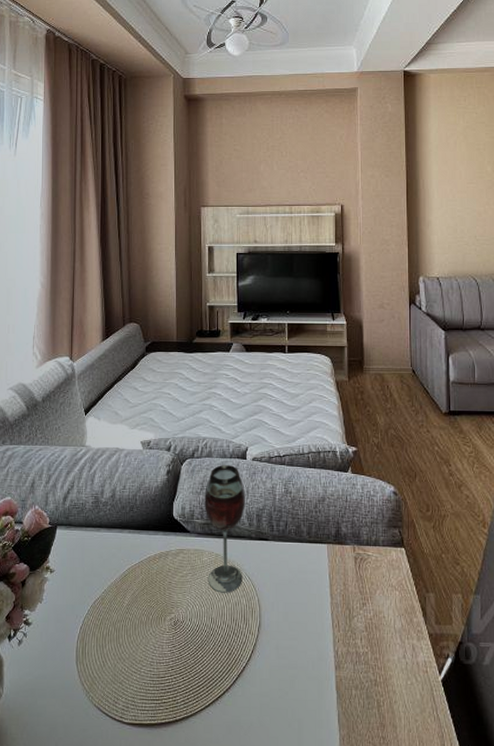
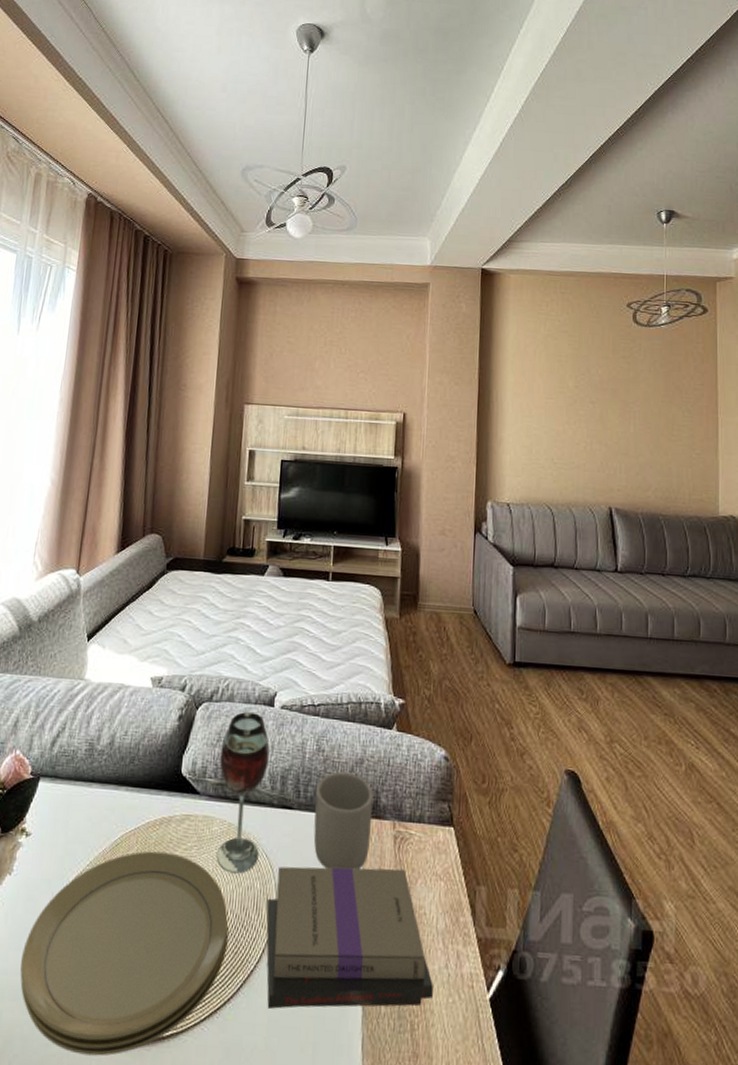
plate: none [57,579,224,736] -> present [20,851,229,1056]
books: none [252,583,394,695] -> present [265,866,433,1009]
mug: none [286,507,335,586] -> present [313,770,374,870]

